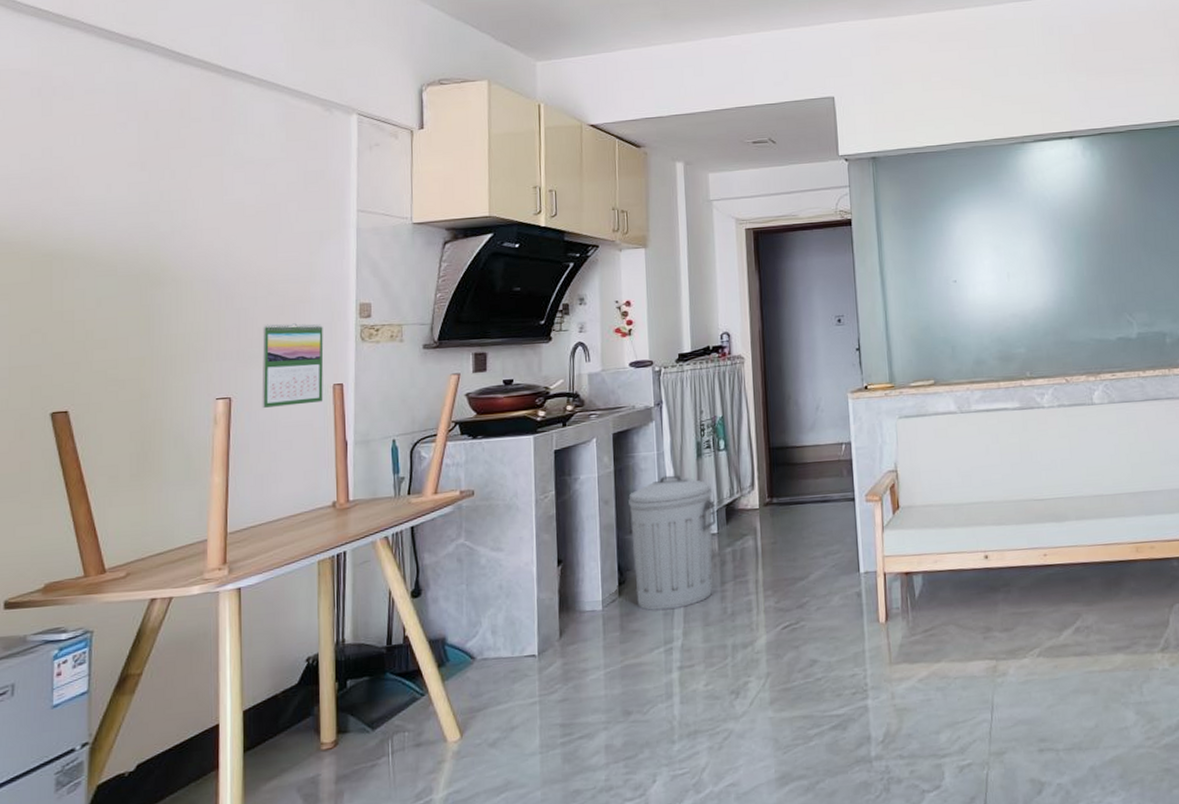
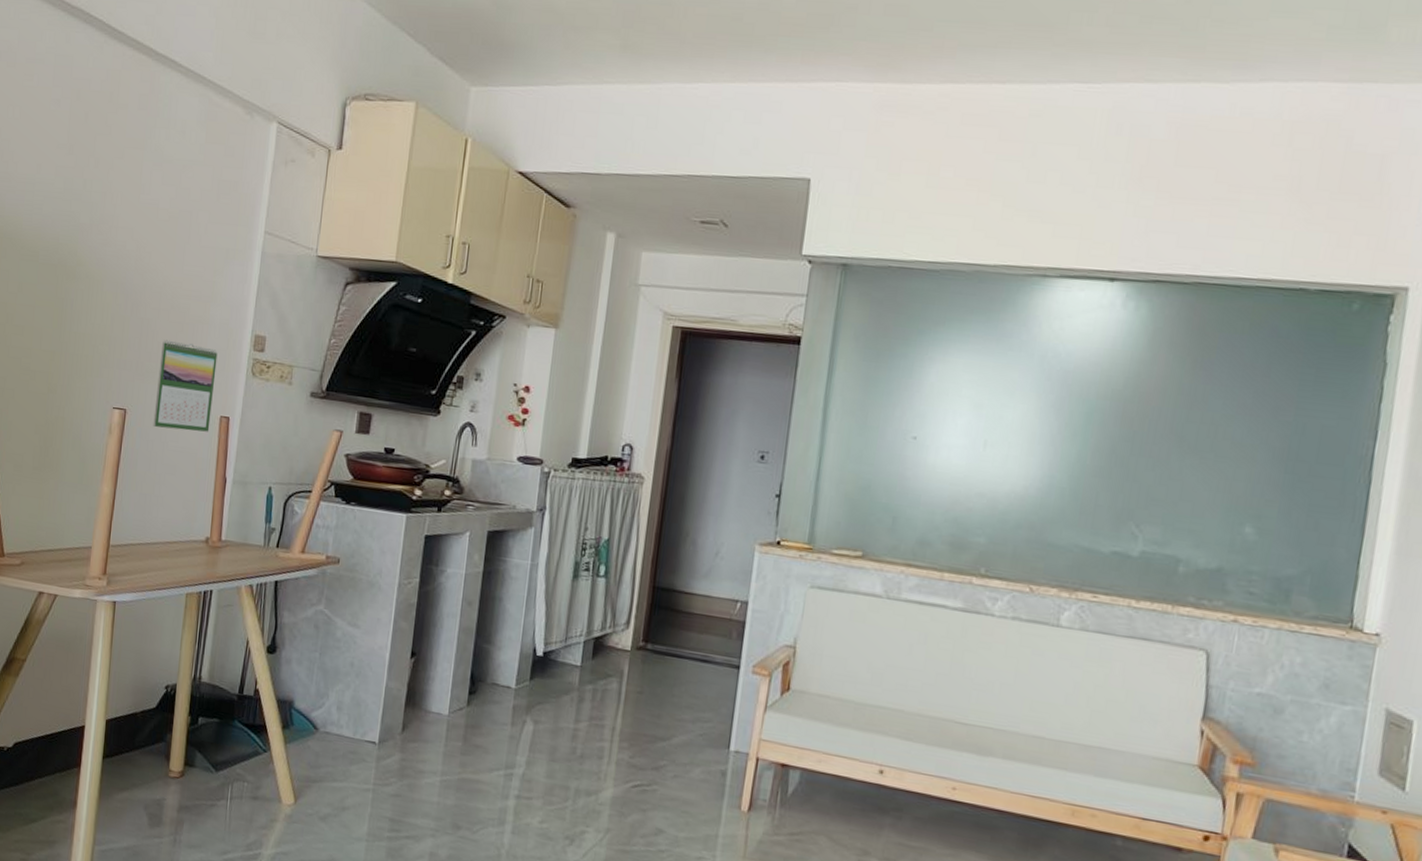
trash can: present [627,475,717,611] -> none [484,590,584,736]

